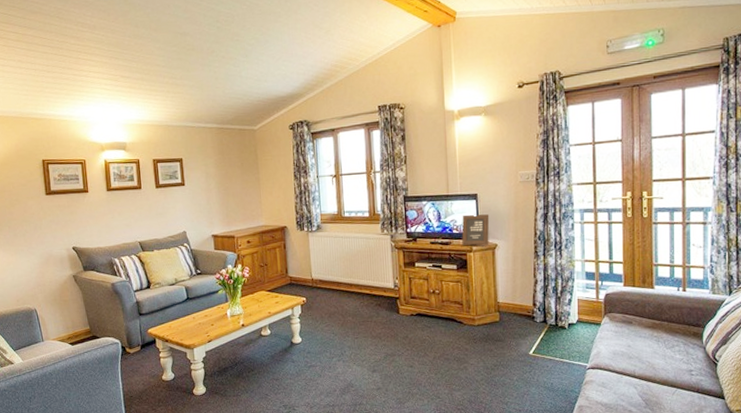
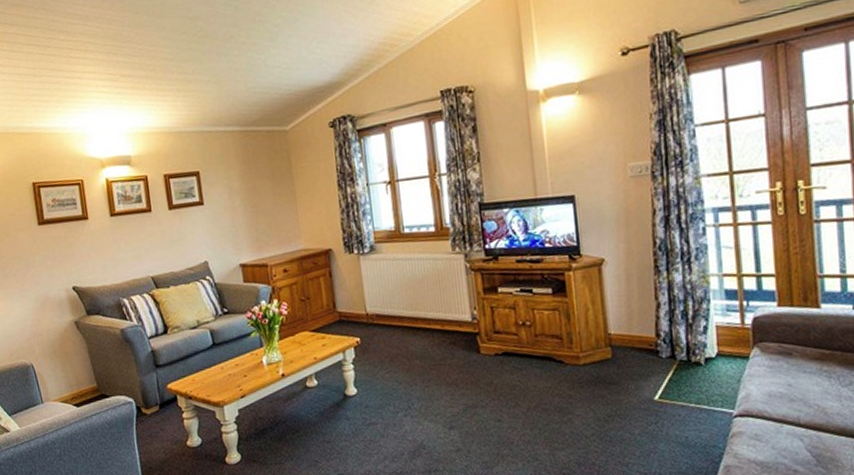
picture frame: present [461,214,490,246] -> none [556,221,594,263]

